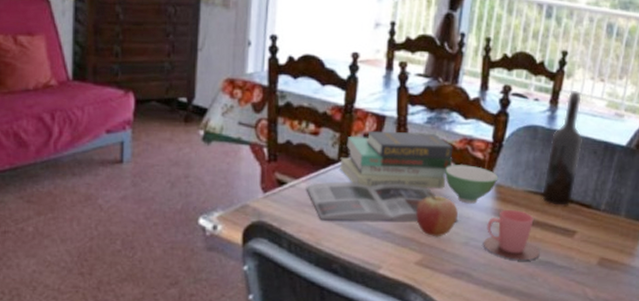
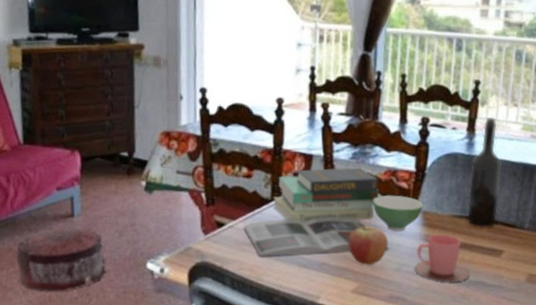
pouf: none [55,173,155,242] -> present [15,227,107,292]

